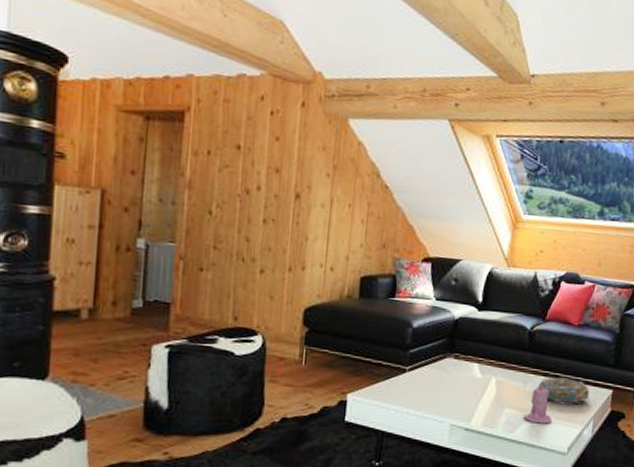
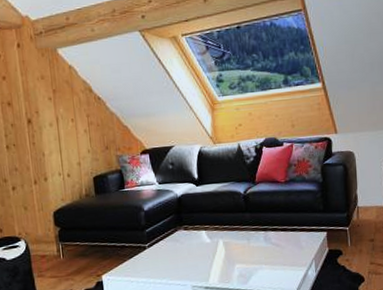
candle: present [523,385,553,424] -> none [253,238,279,273]
decorative bowl: present [537,377,590,404] -> none [259,229,306,251]

